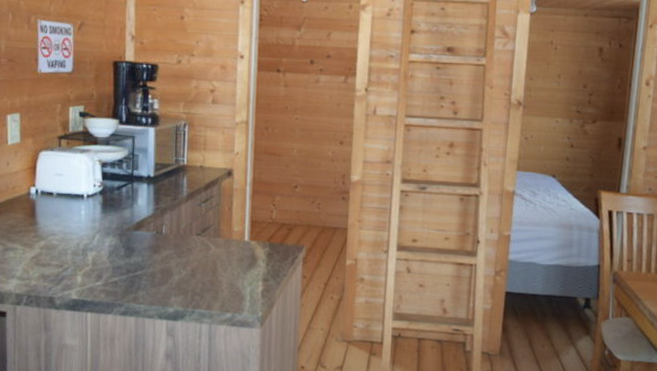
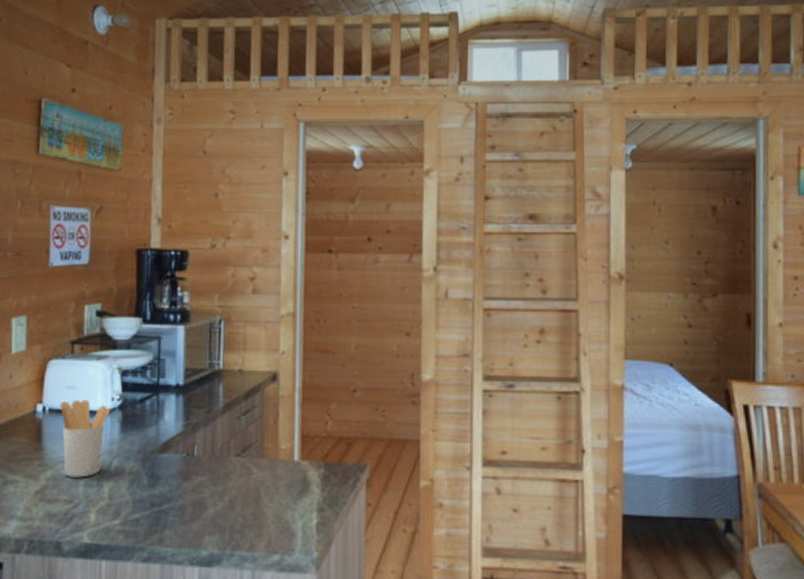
utensil holder: none [50,185,93,248] -> present [59,399,111,478]

